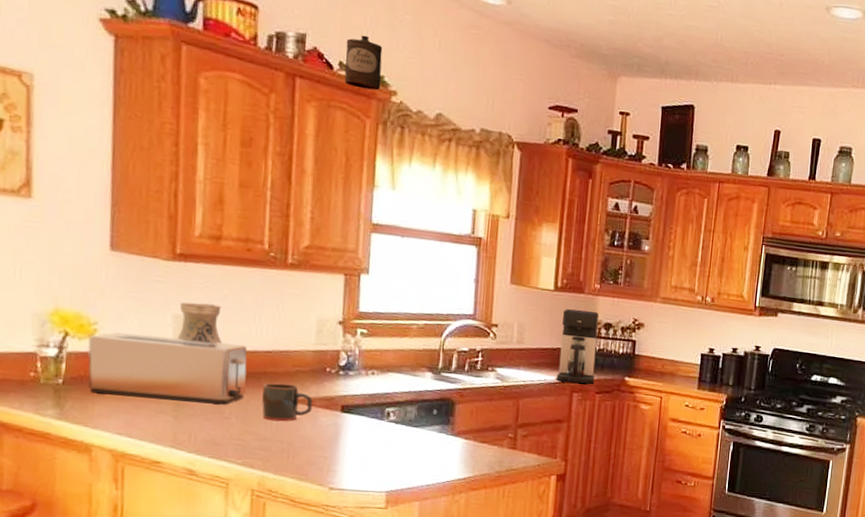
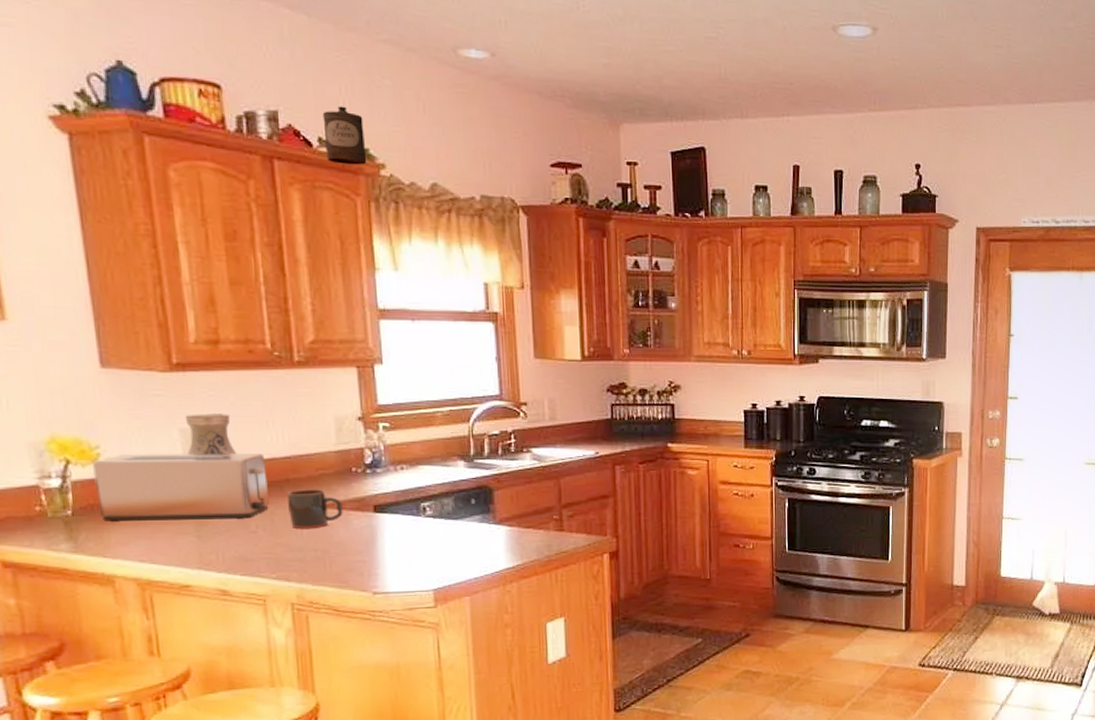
coffee maker: present [556,309,600,385] -> none [594,377,637,456]

